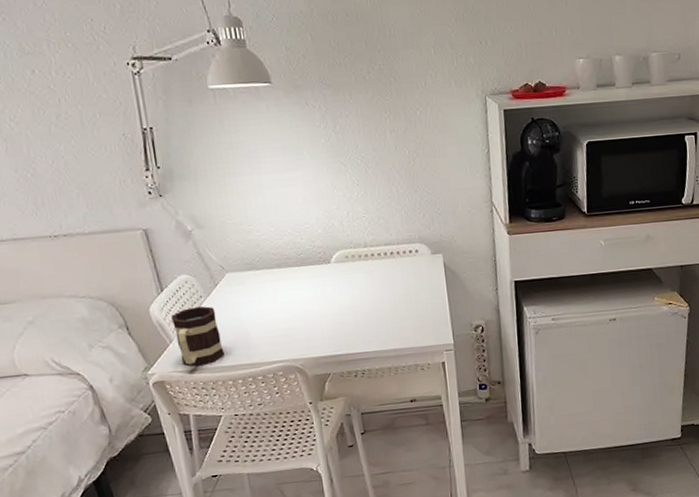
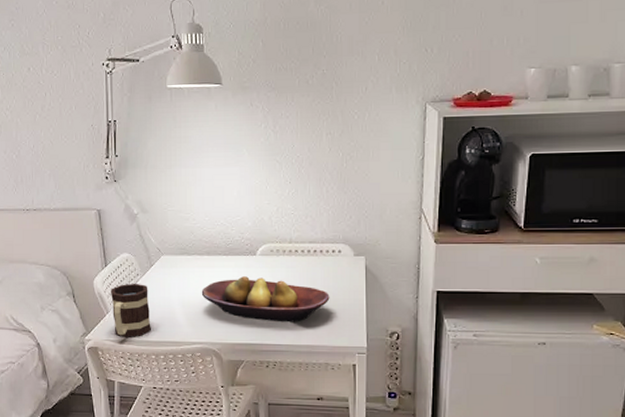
fruit bowl: none [275,285,412,330] -> present [201,276,330,323]

